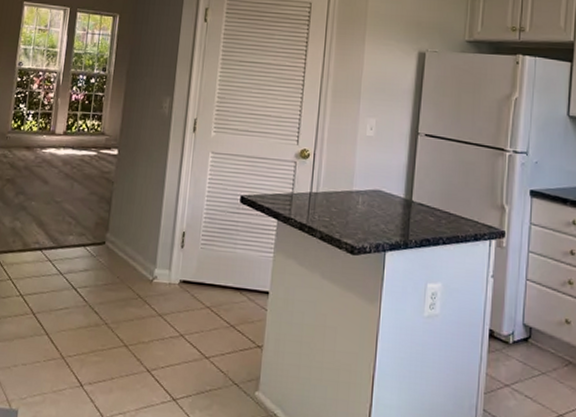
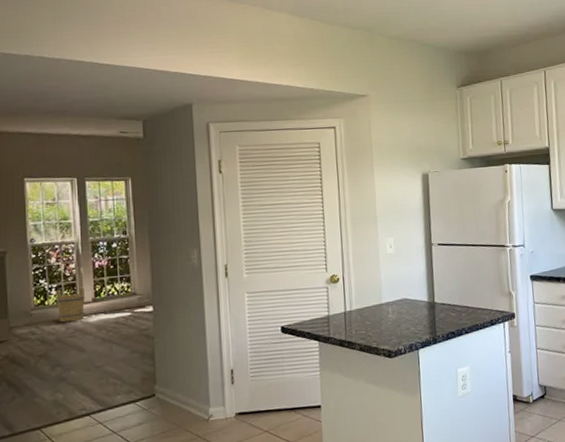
bucket: none [30,116,58,152] -> present [55,287,85,323]

